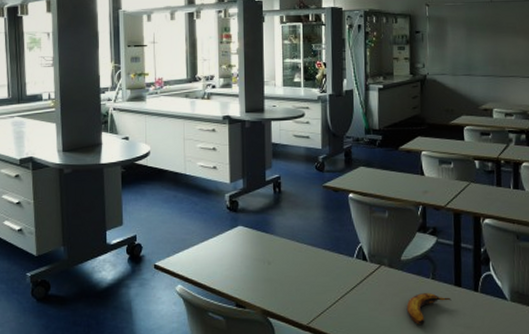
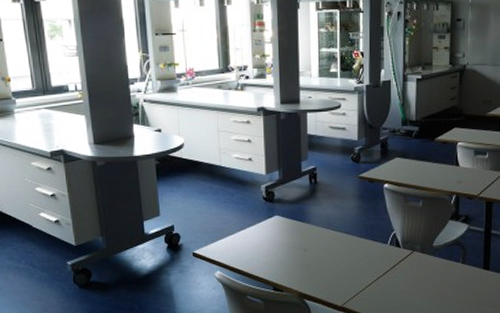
banana: present [406,293,452,324] -> none [436,276,479,304]

